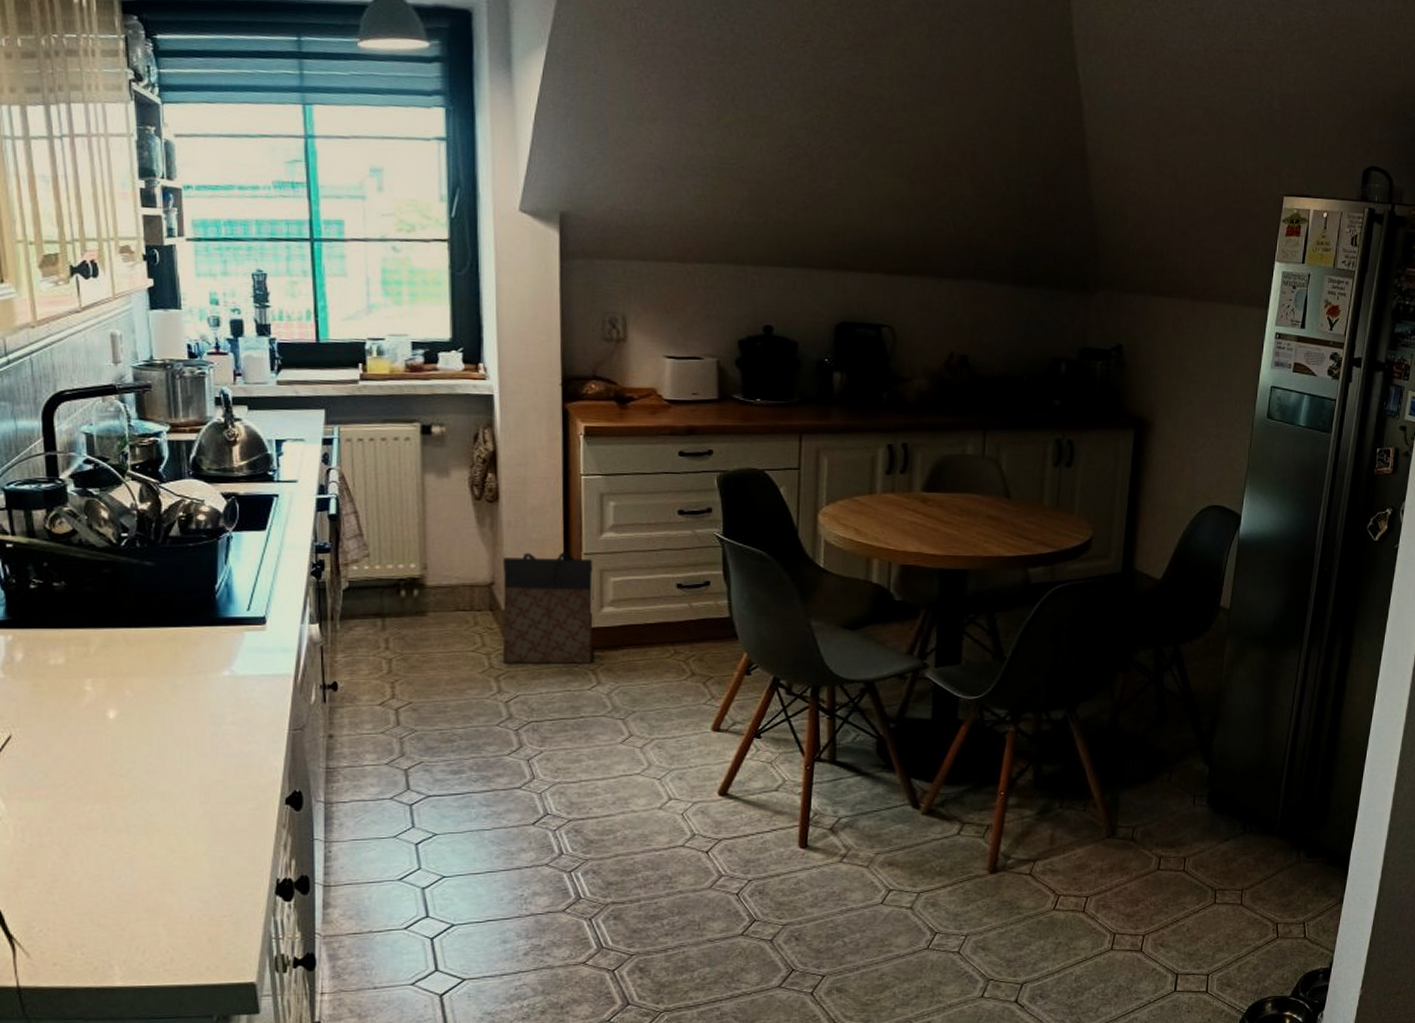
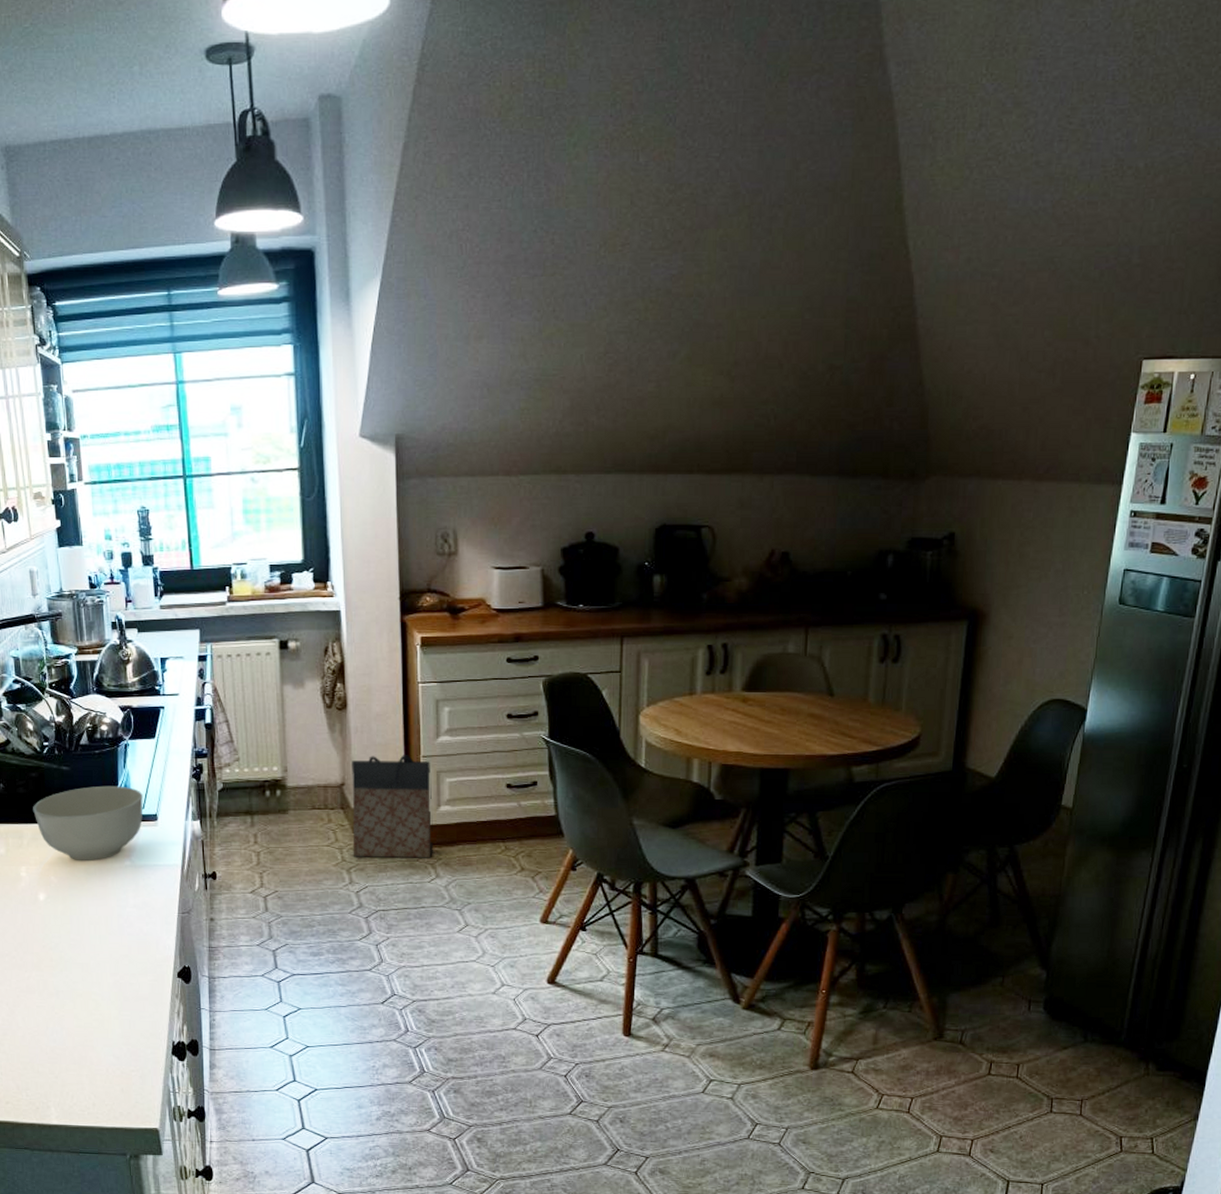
bowl: none [104,584,248,671] -> present [33,785,143,861]

